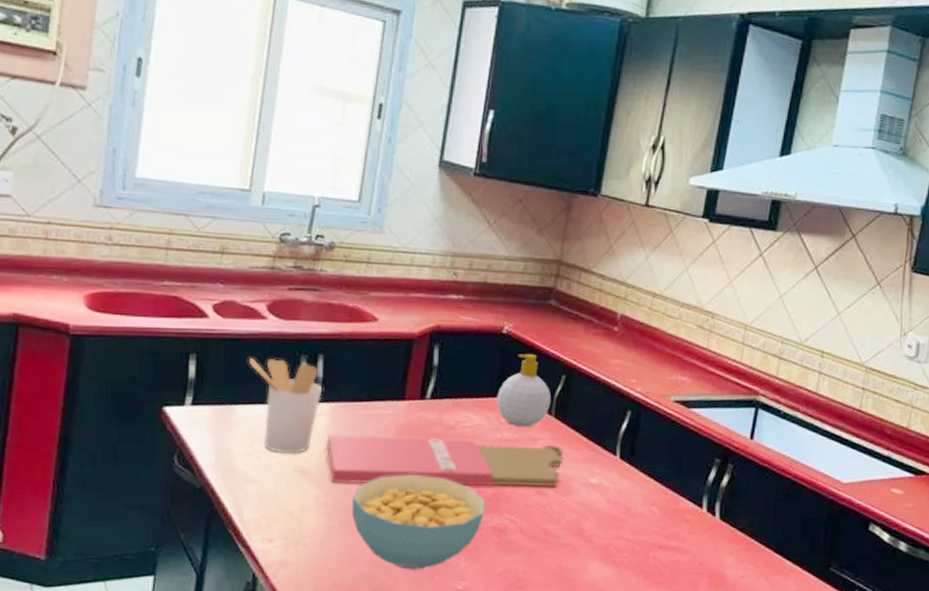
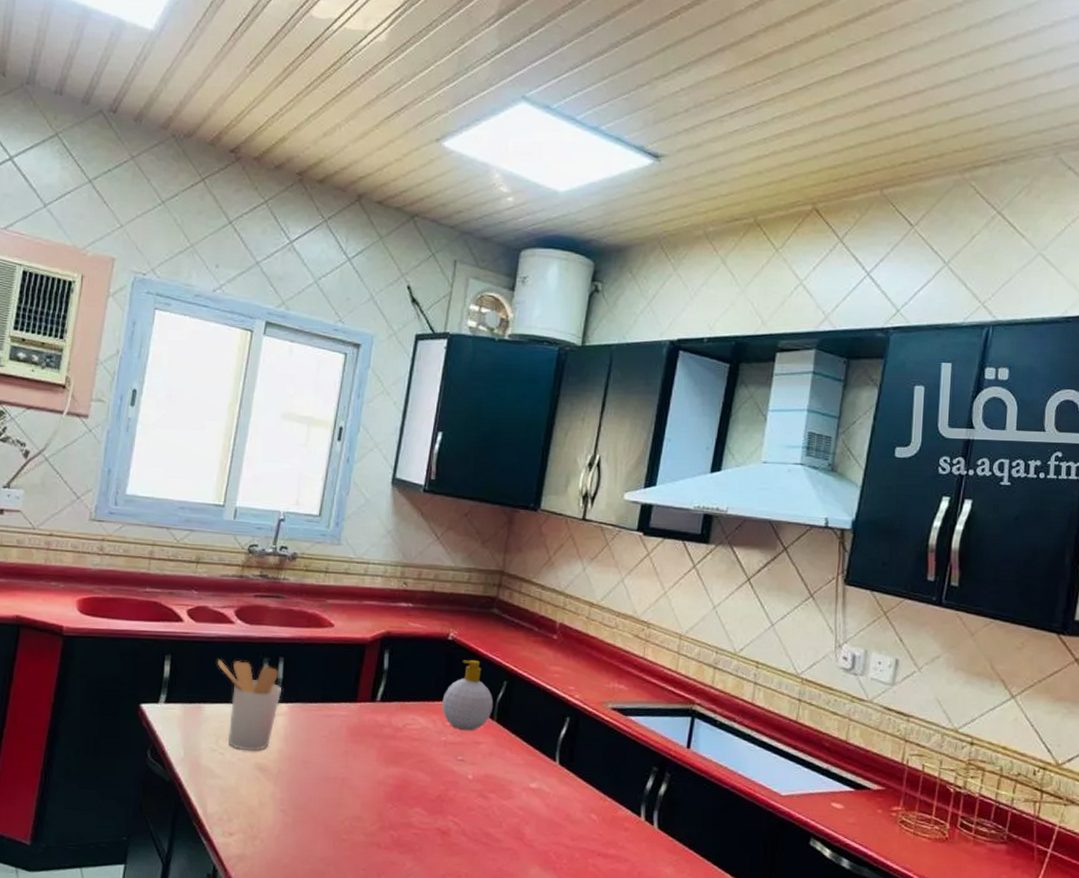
cutting board: present [326,434,564,486] -> none [284,733,505,790]
cereal bowl: present [352,474,486,571] -> none [306,774,431,870]

